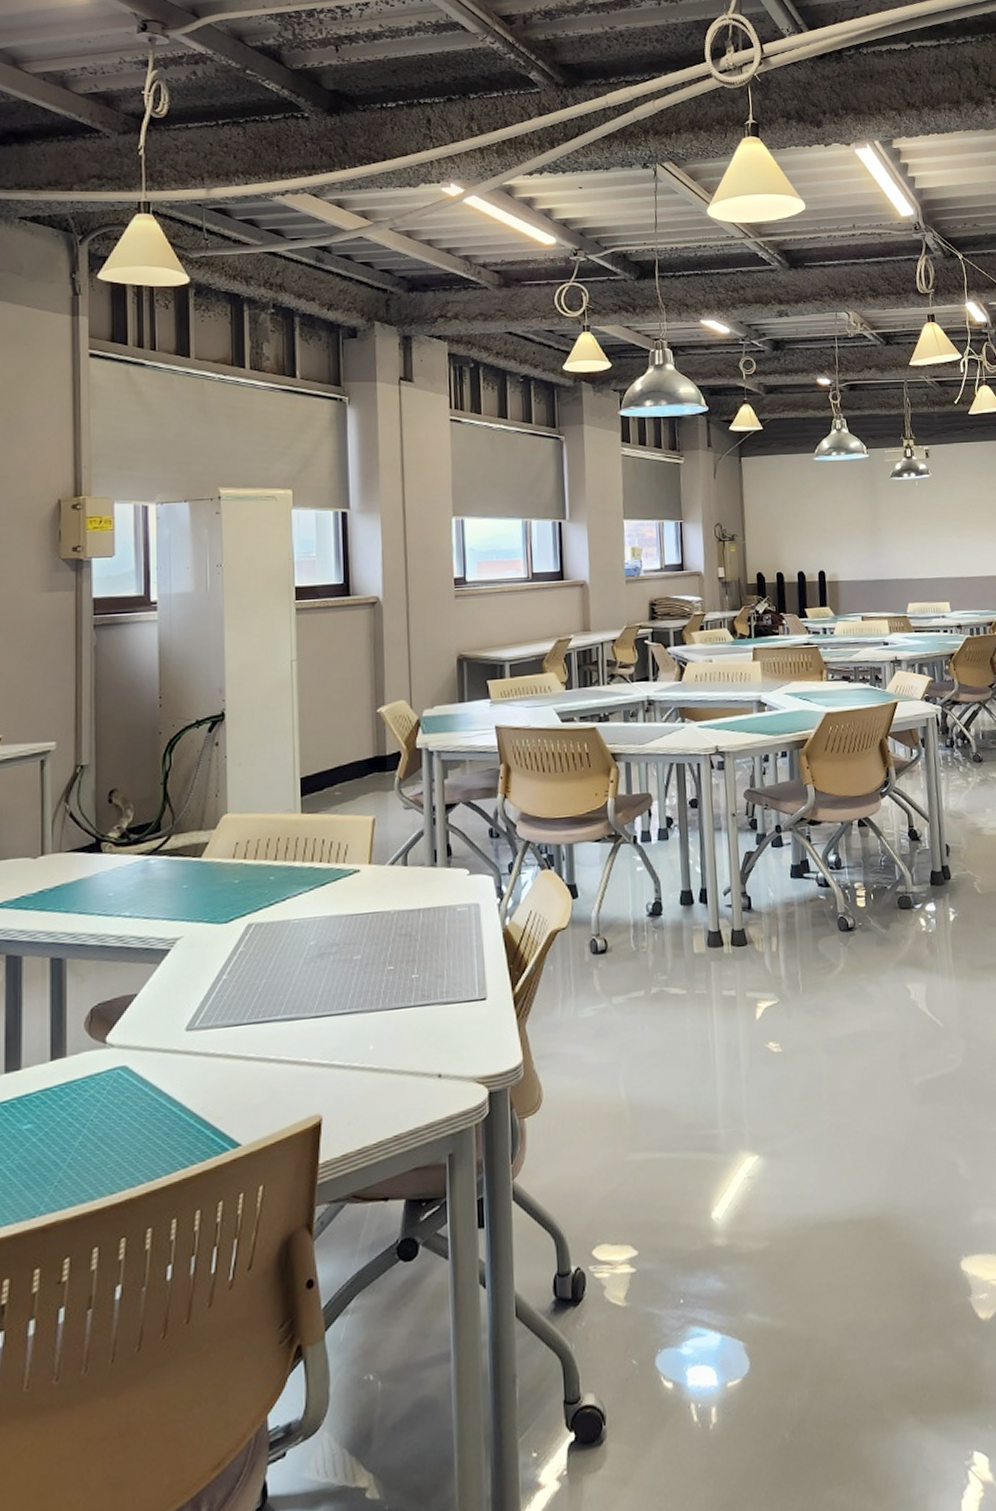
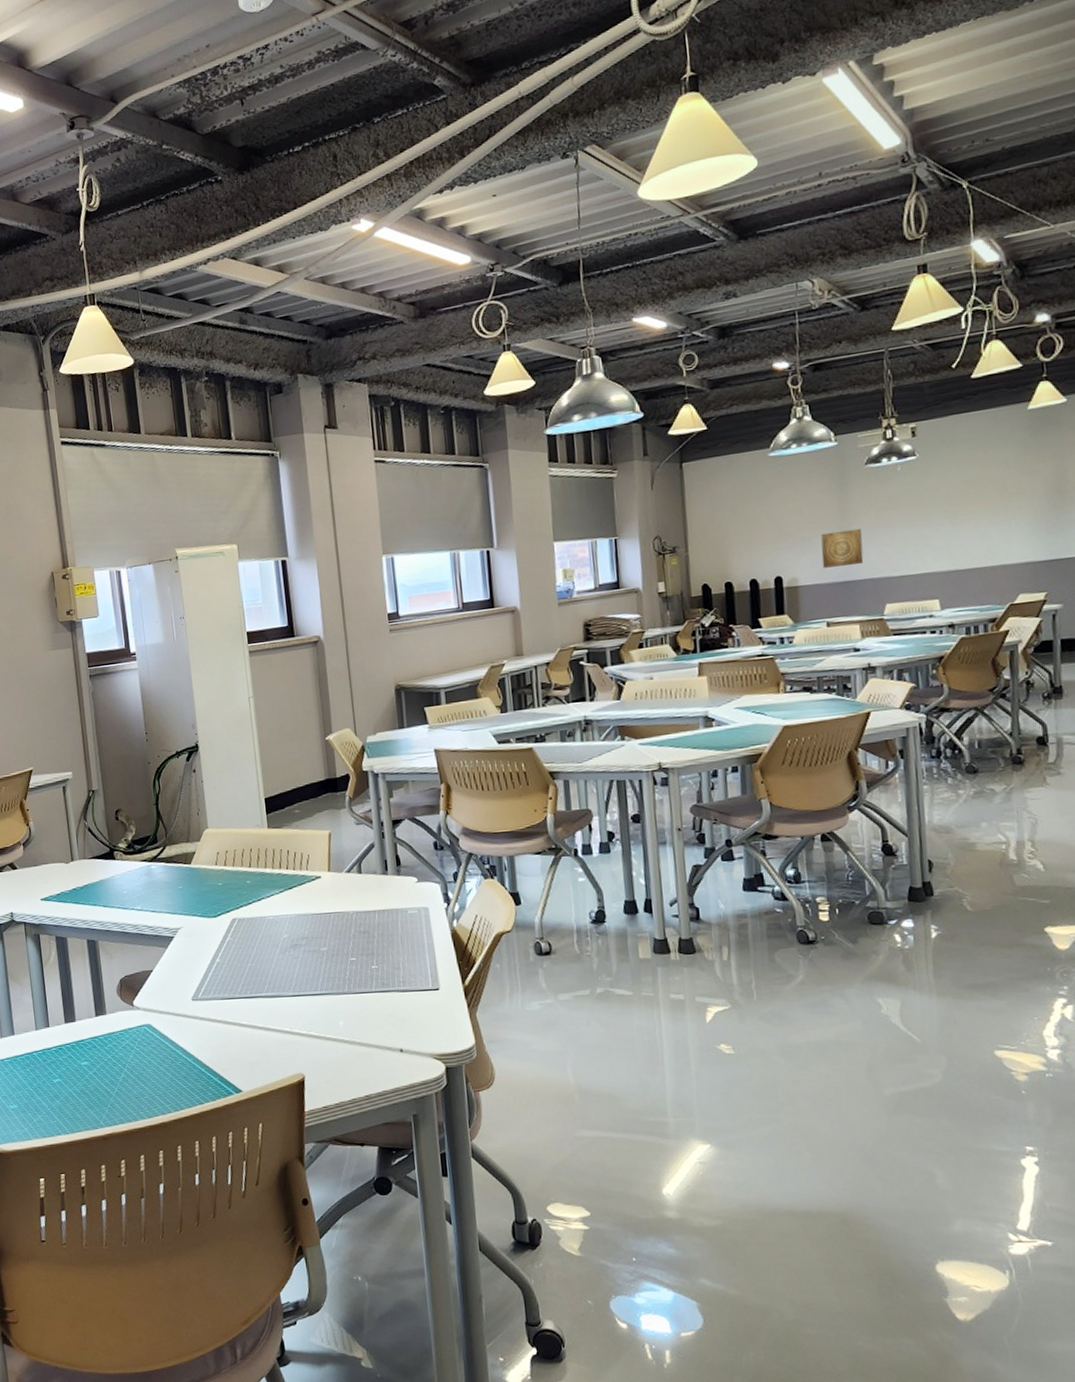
wall art: none [856,533,891,566] -> present [821,528,864,568]

